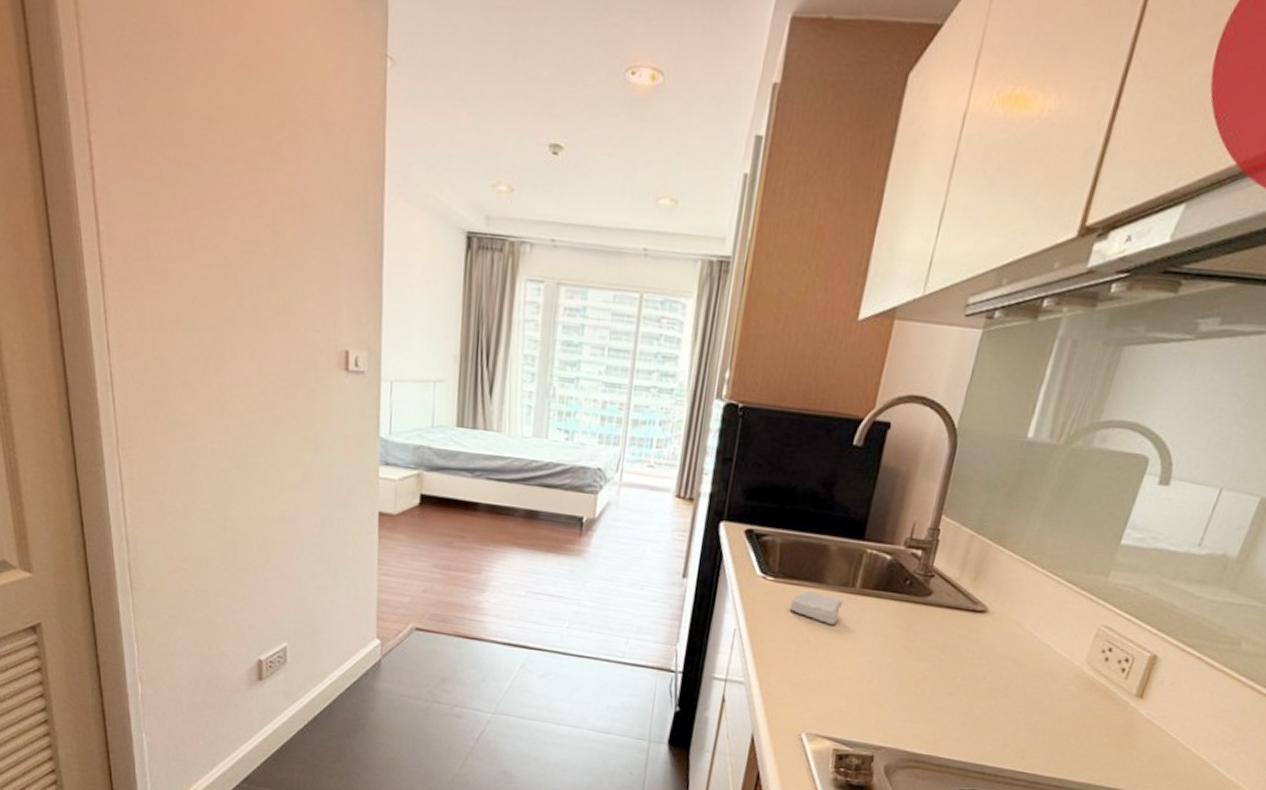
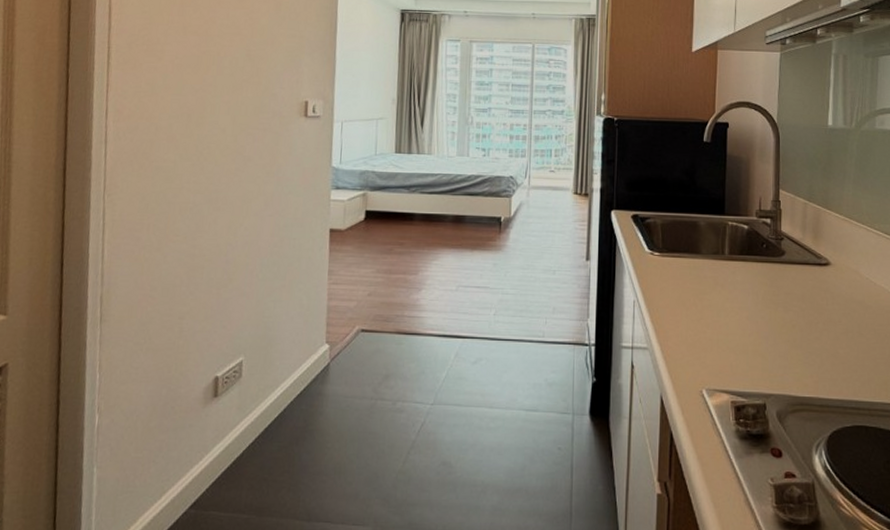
soap bar: present [789,590,844,625] -> none [676,260,717,288]

